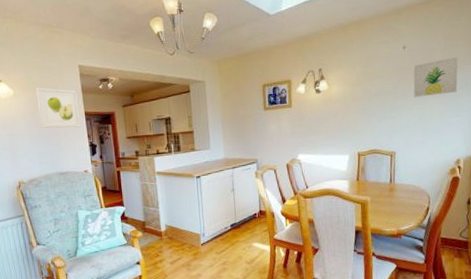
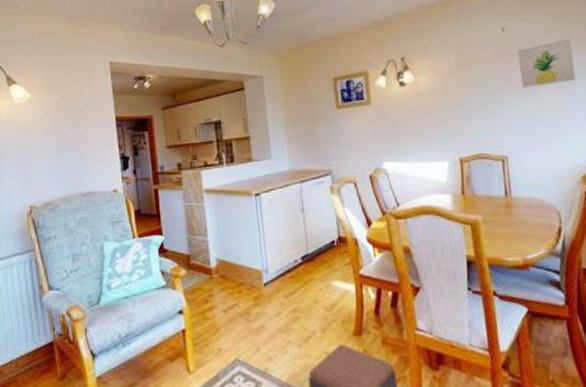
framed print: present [36,87,81,128] -> none [58,89,110,138]

